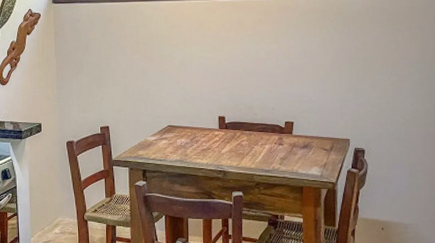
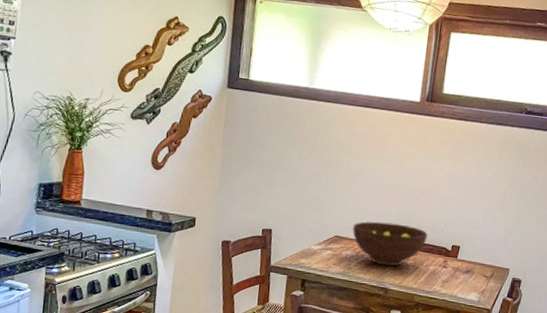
fruit bowl: none [184,107,258,149] -> present [353,221,428,267]

